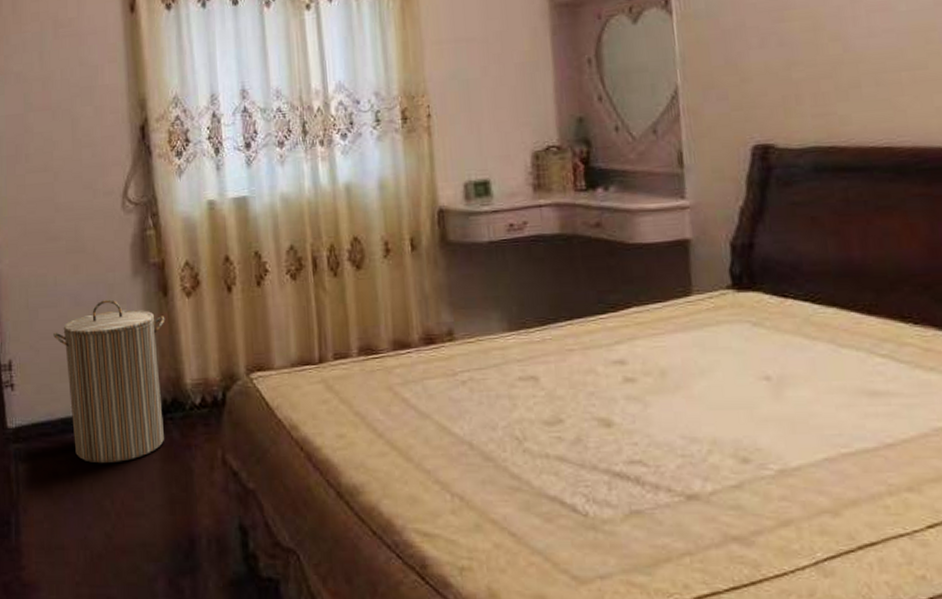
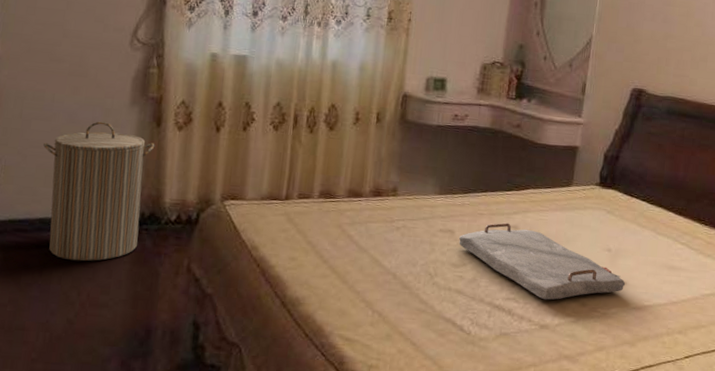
serving tray: none [547,357,805,459] -> present [459,222,626,300]

